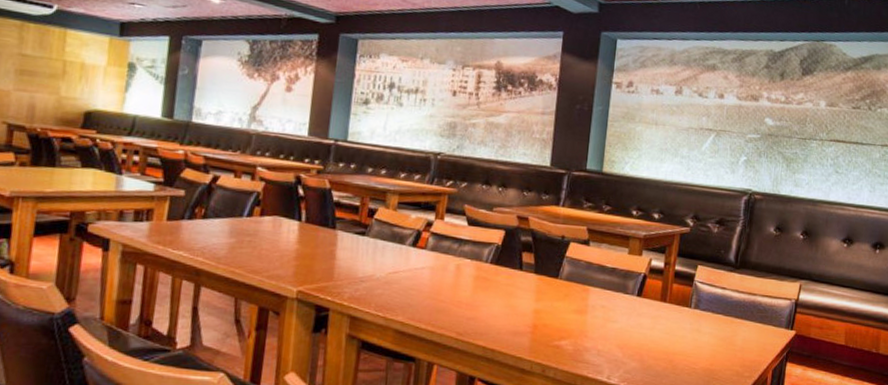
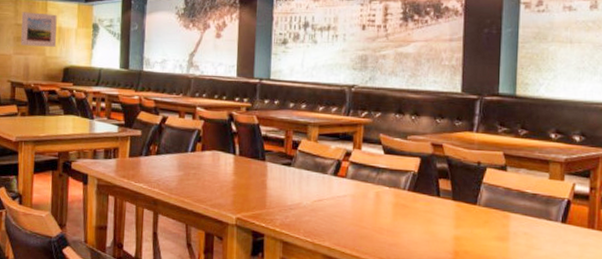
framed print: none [25,40,80,86] -> present [21,12,57,47]

